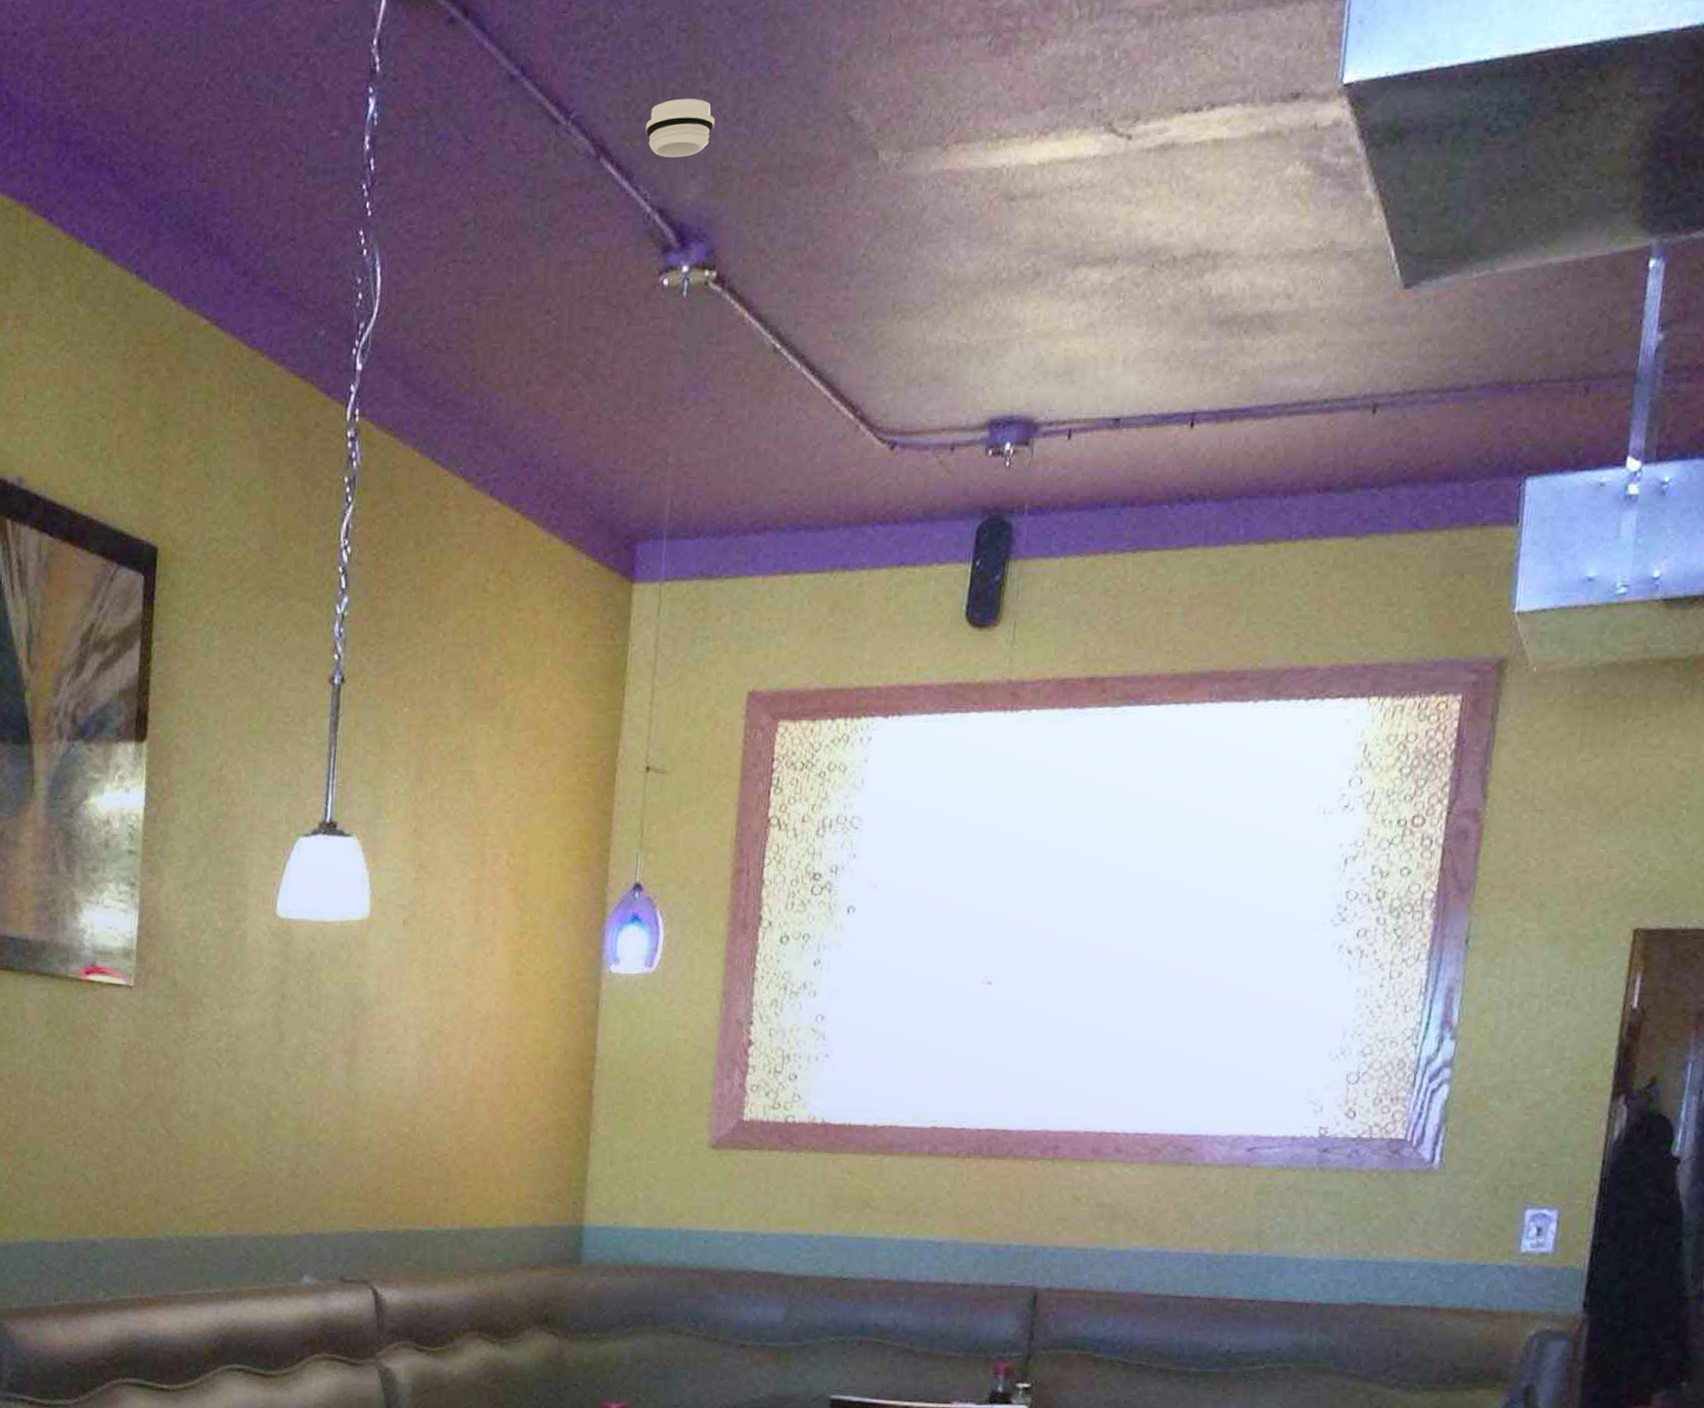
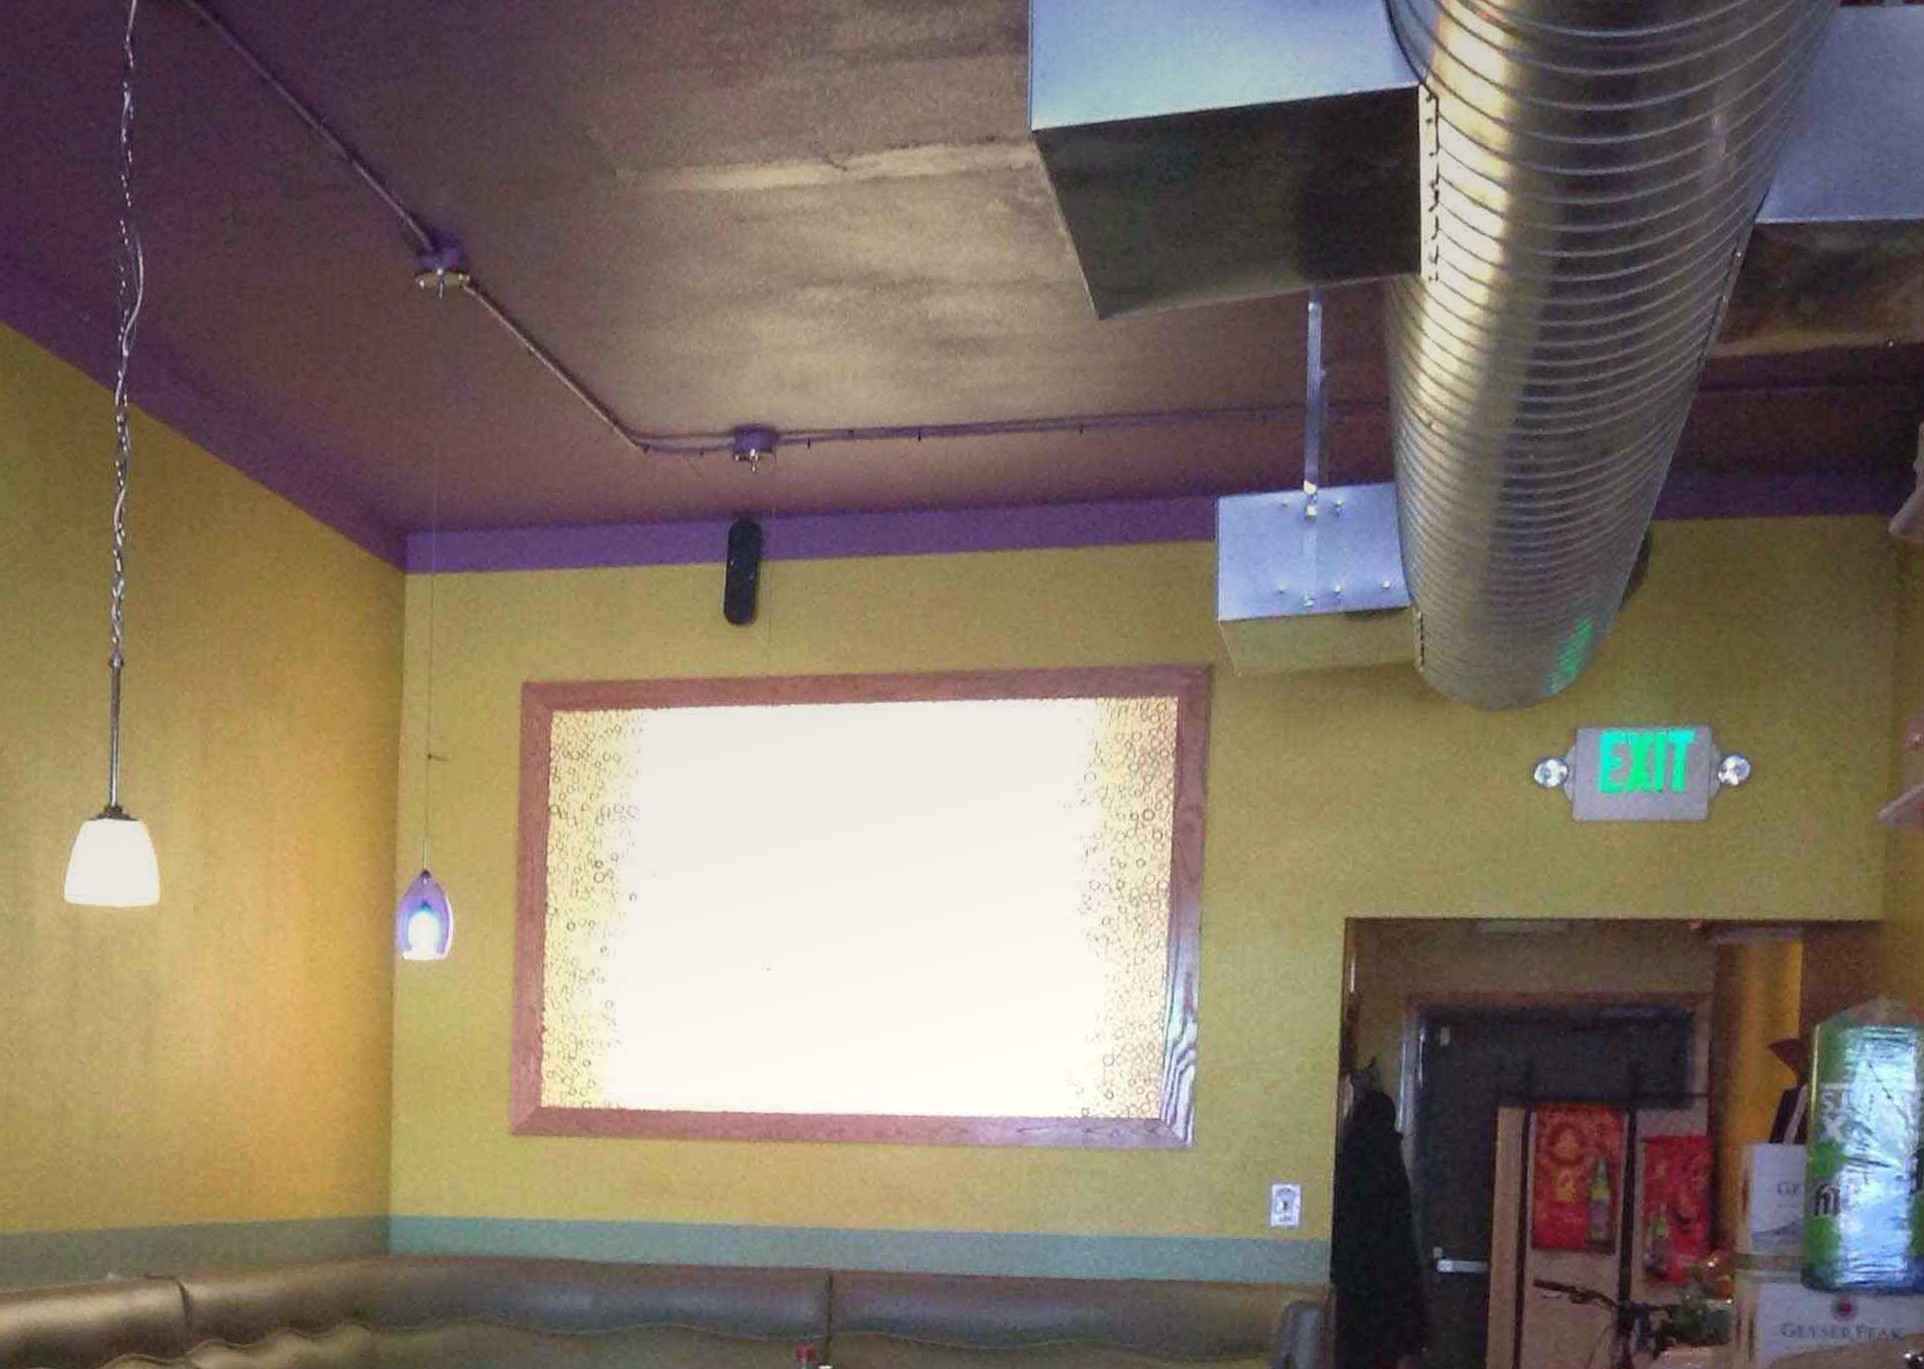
smoke detector: present [645,98,715,158] -> none [395,109,461,166]

